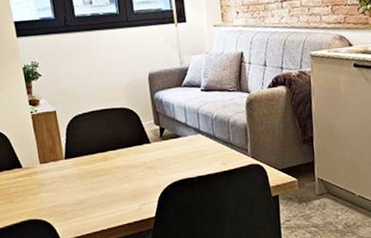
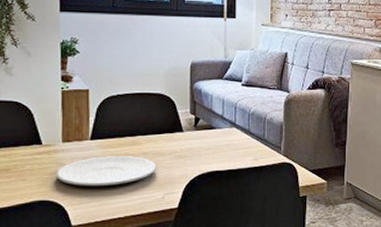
plate: none [40,171,130,204] -> present [57,156,156,186]

